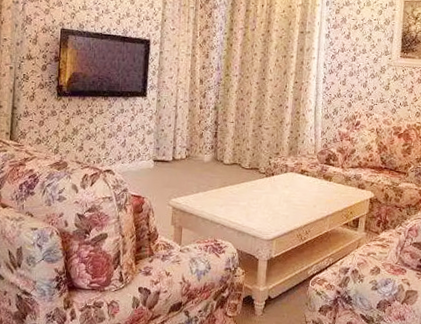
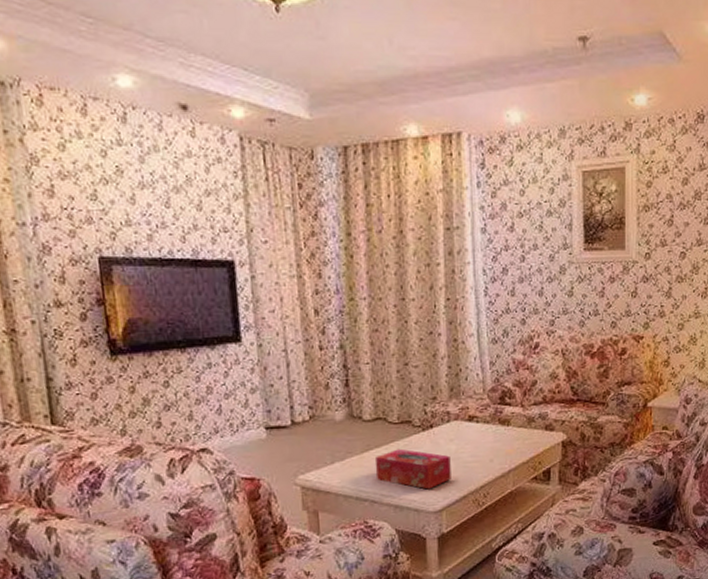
tissue box: none [227,188,284,222] -> present [374,448,451,490]

